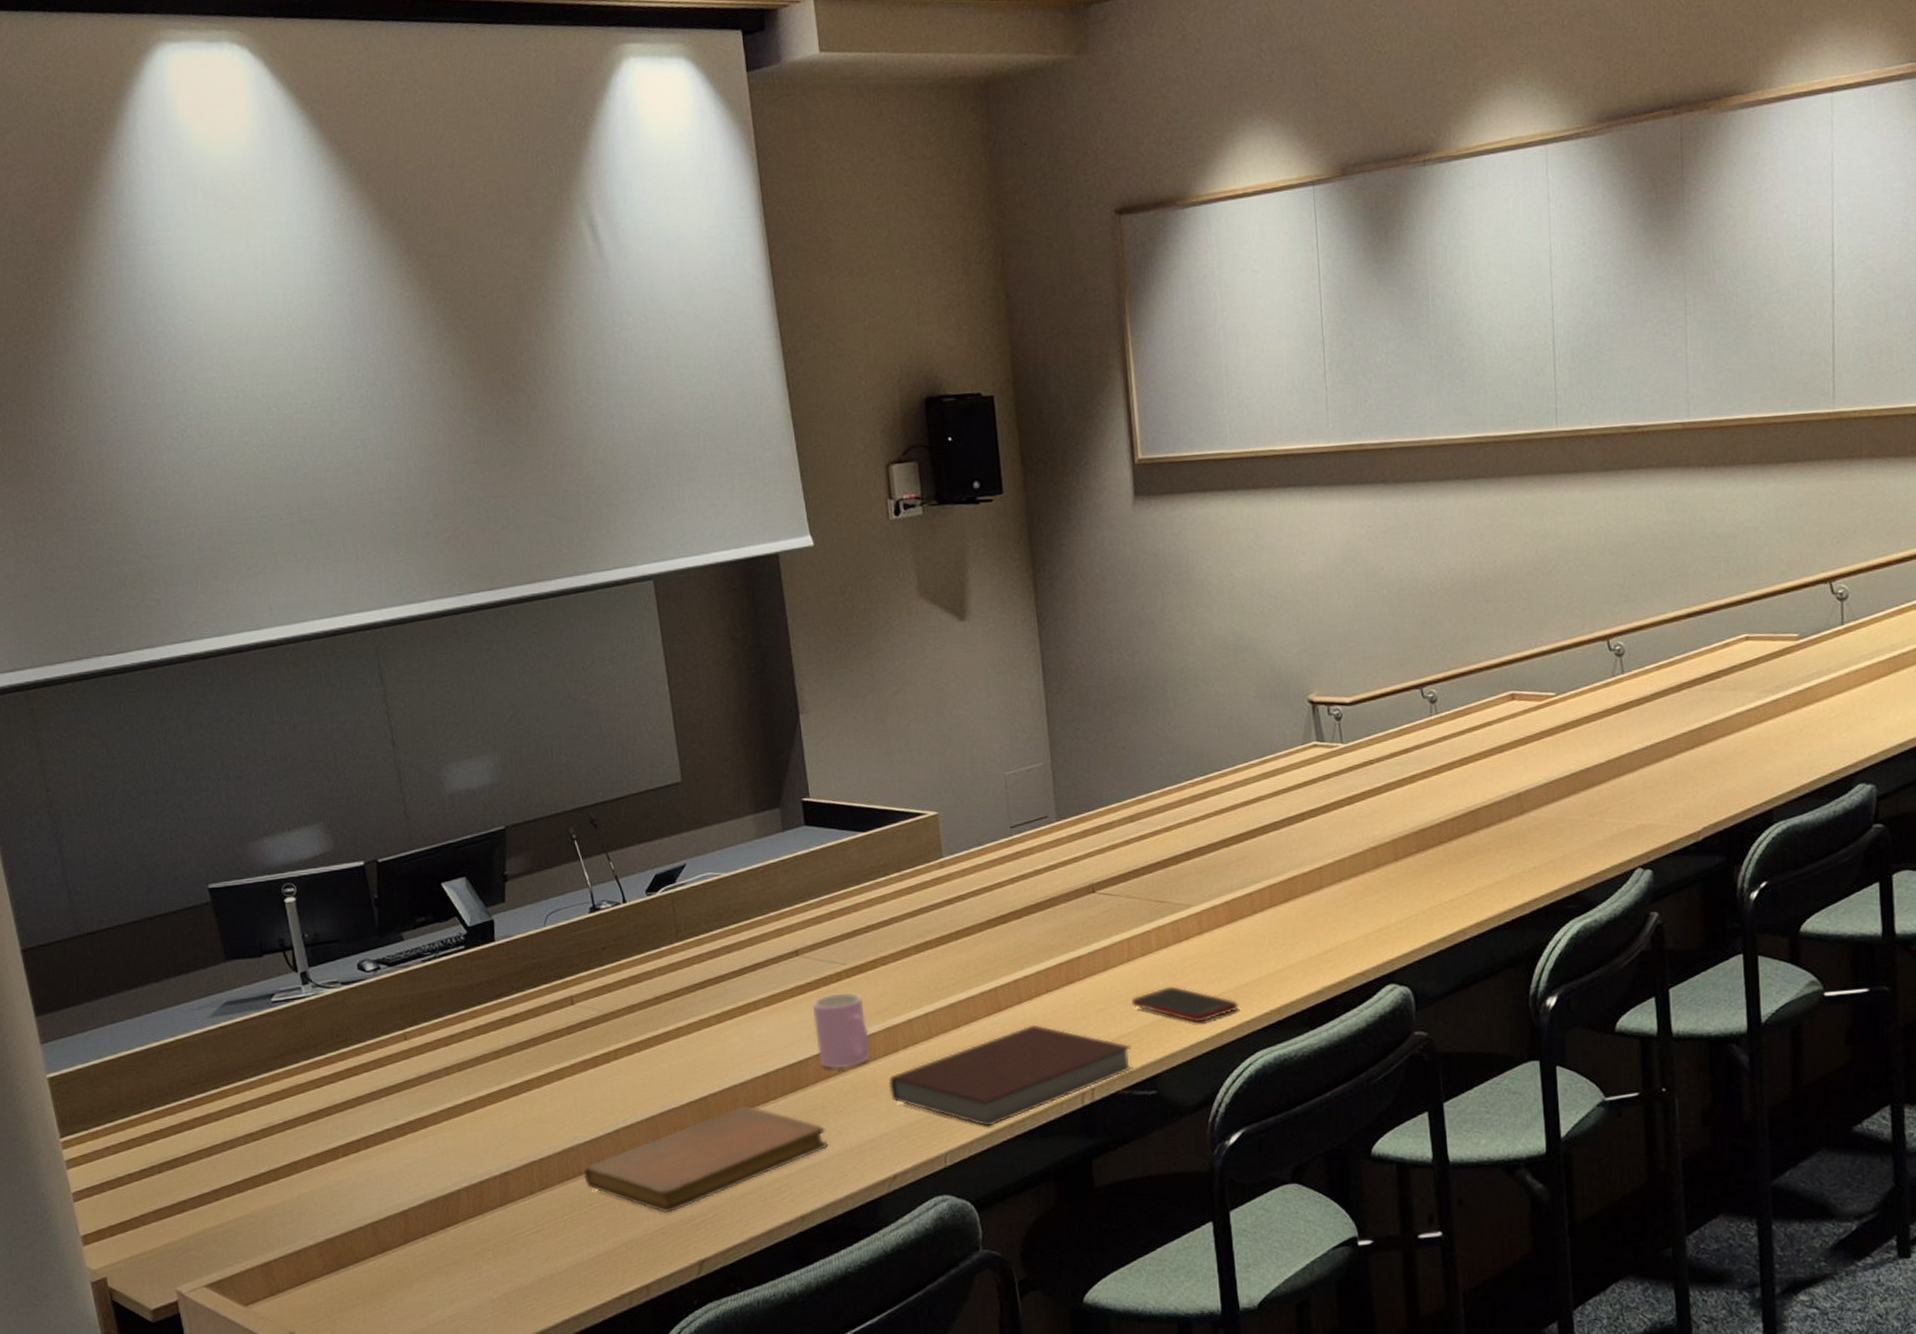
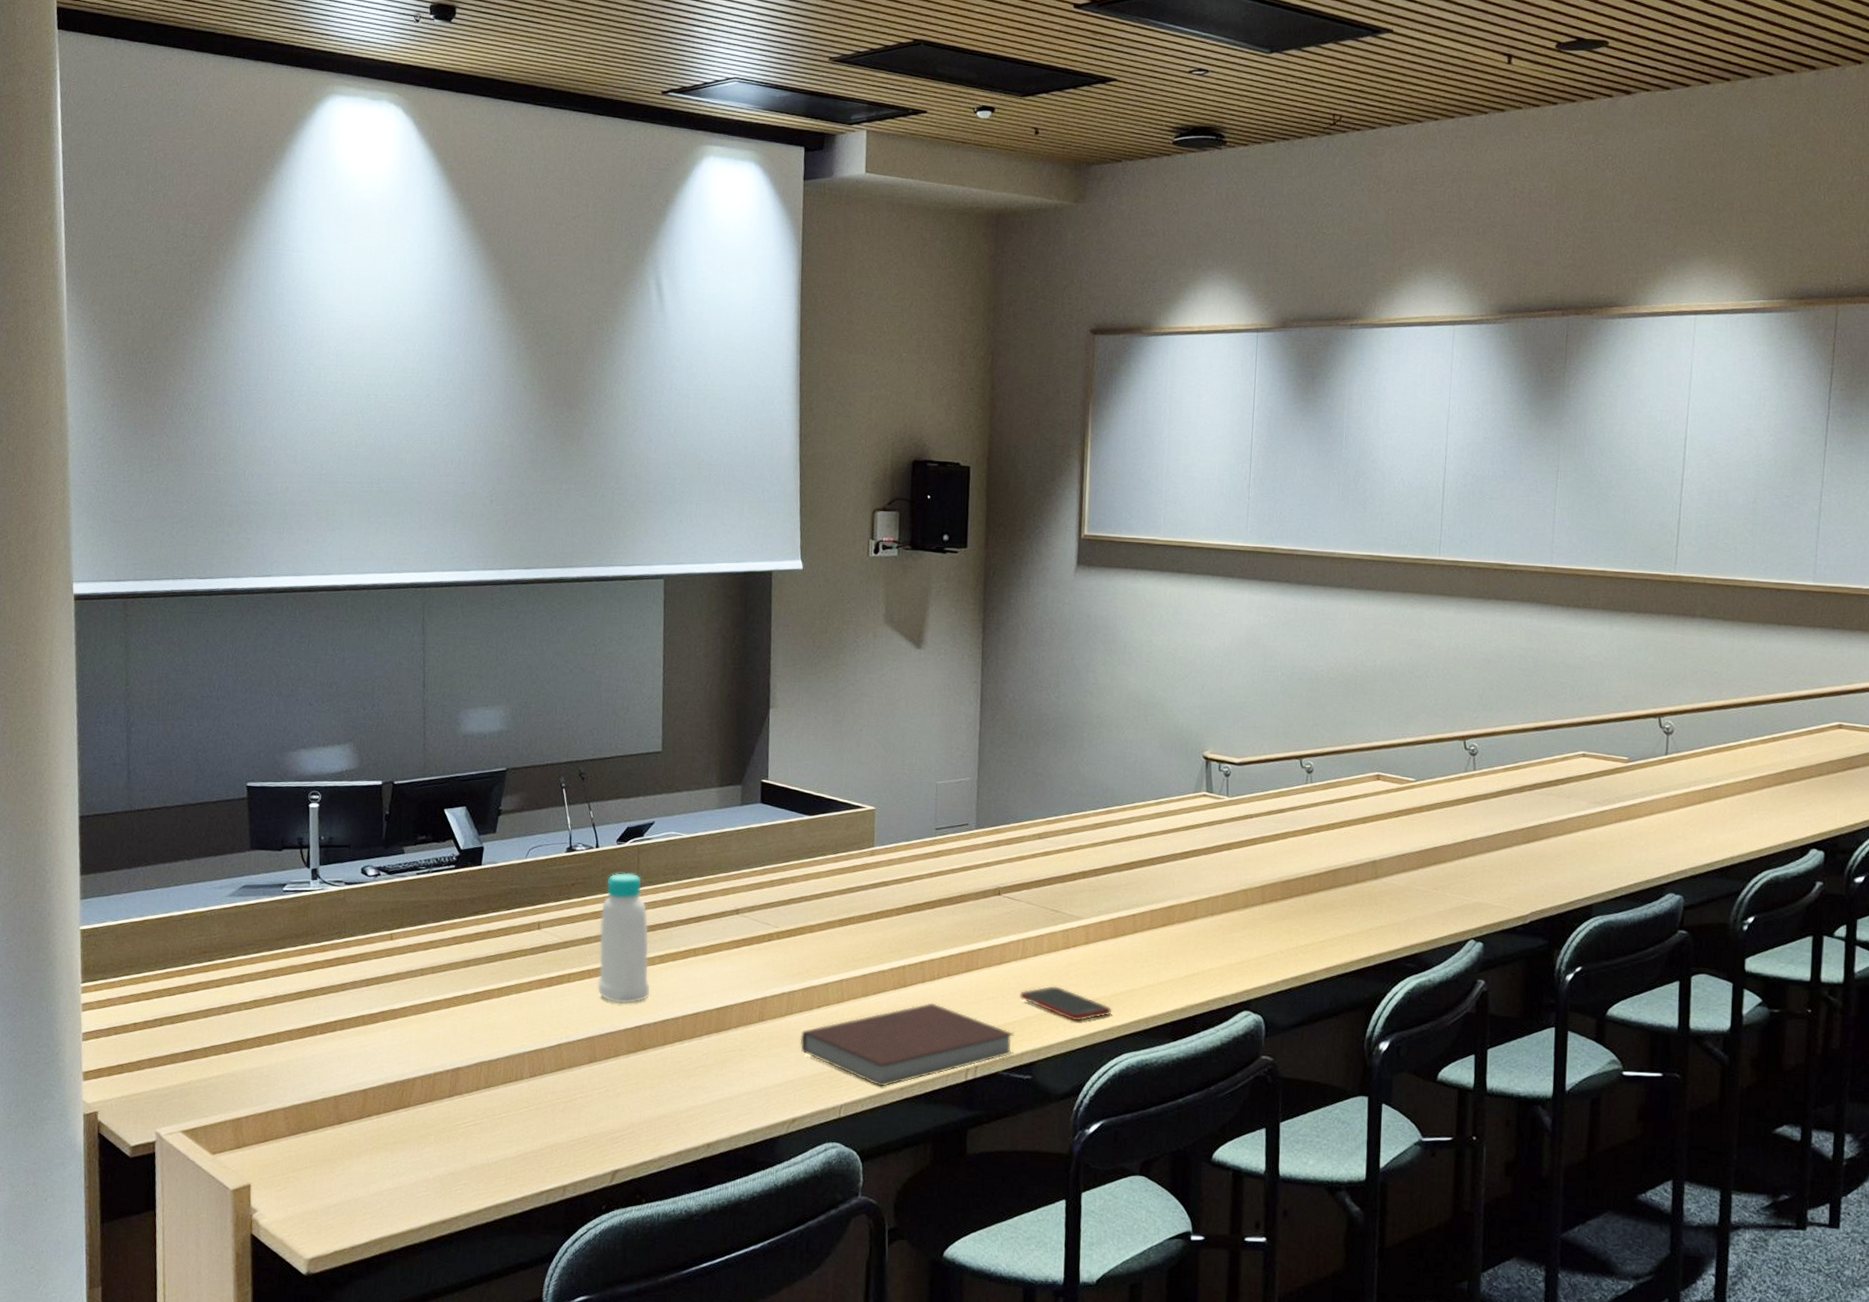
notebook: present [583,1105,829,1214] -> none [524,1038,741,1124]
bottle: none [640,927,711,1076] -> present [597,873,651,1004]
cup: present [812,992,871,1069] -> none [743,951,790,1018]

